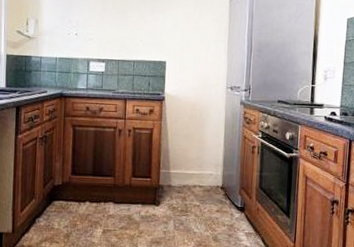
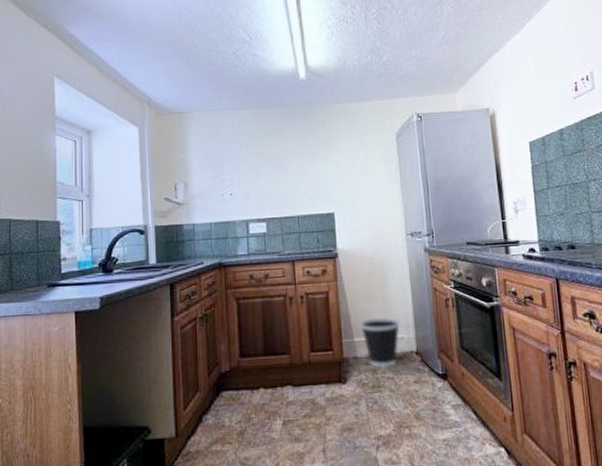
wastebasket: none [177,155,211,197] -> present [360,317,400,368]

